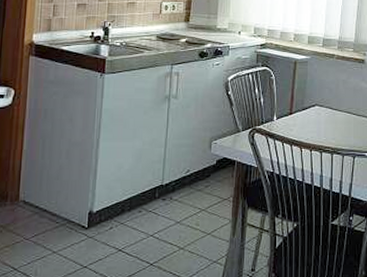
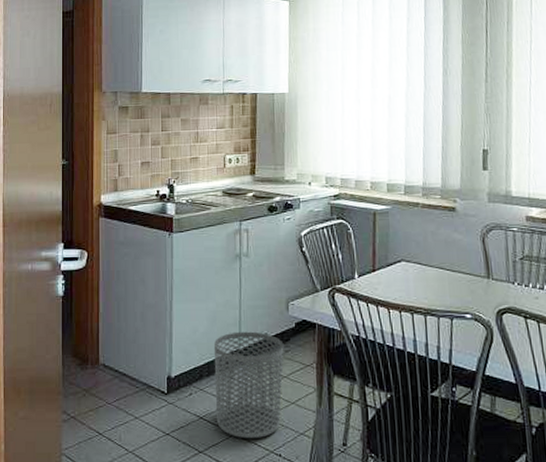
waste bin: none [134,168,204,269] -> present [213,331,284,439]

